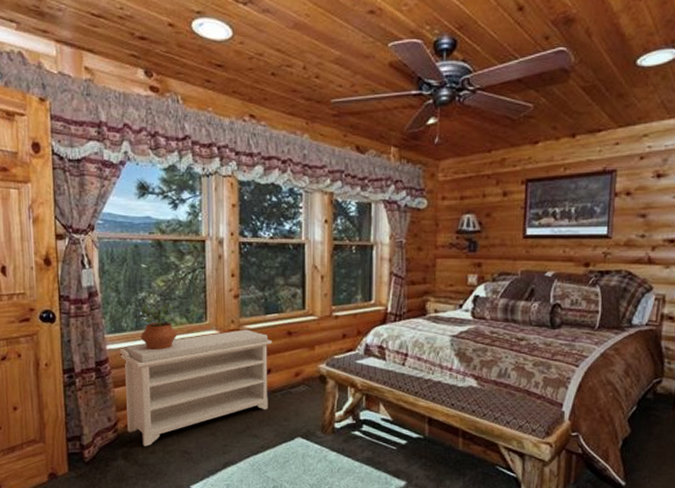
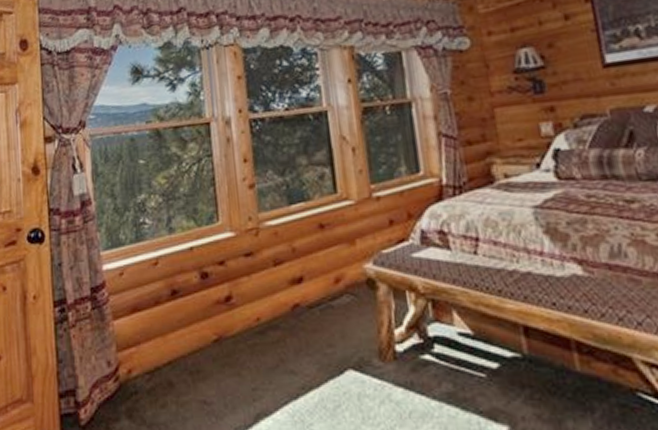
bench: present [118,329,273,447] -> none [117,226,305,399]
potted plant: present [140,303,178,350] -> none [140,204,185,266]

